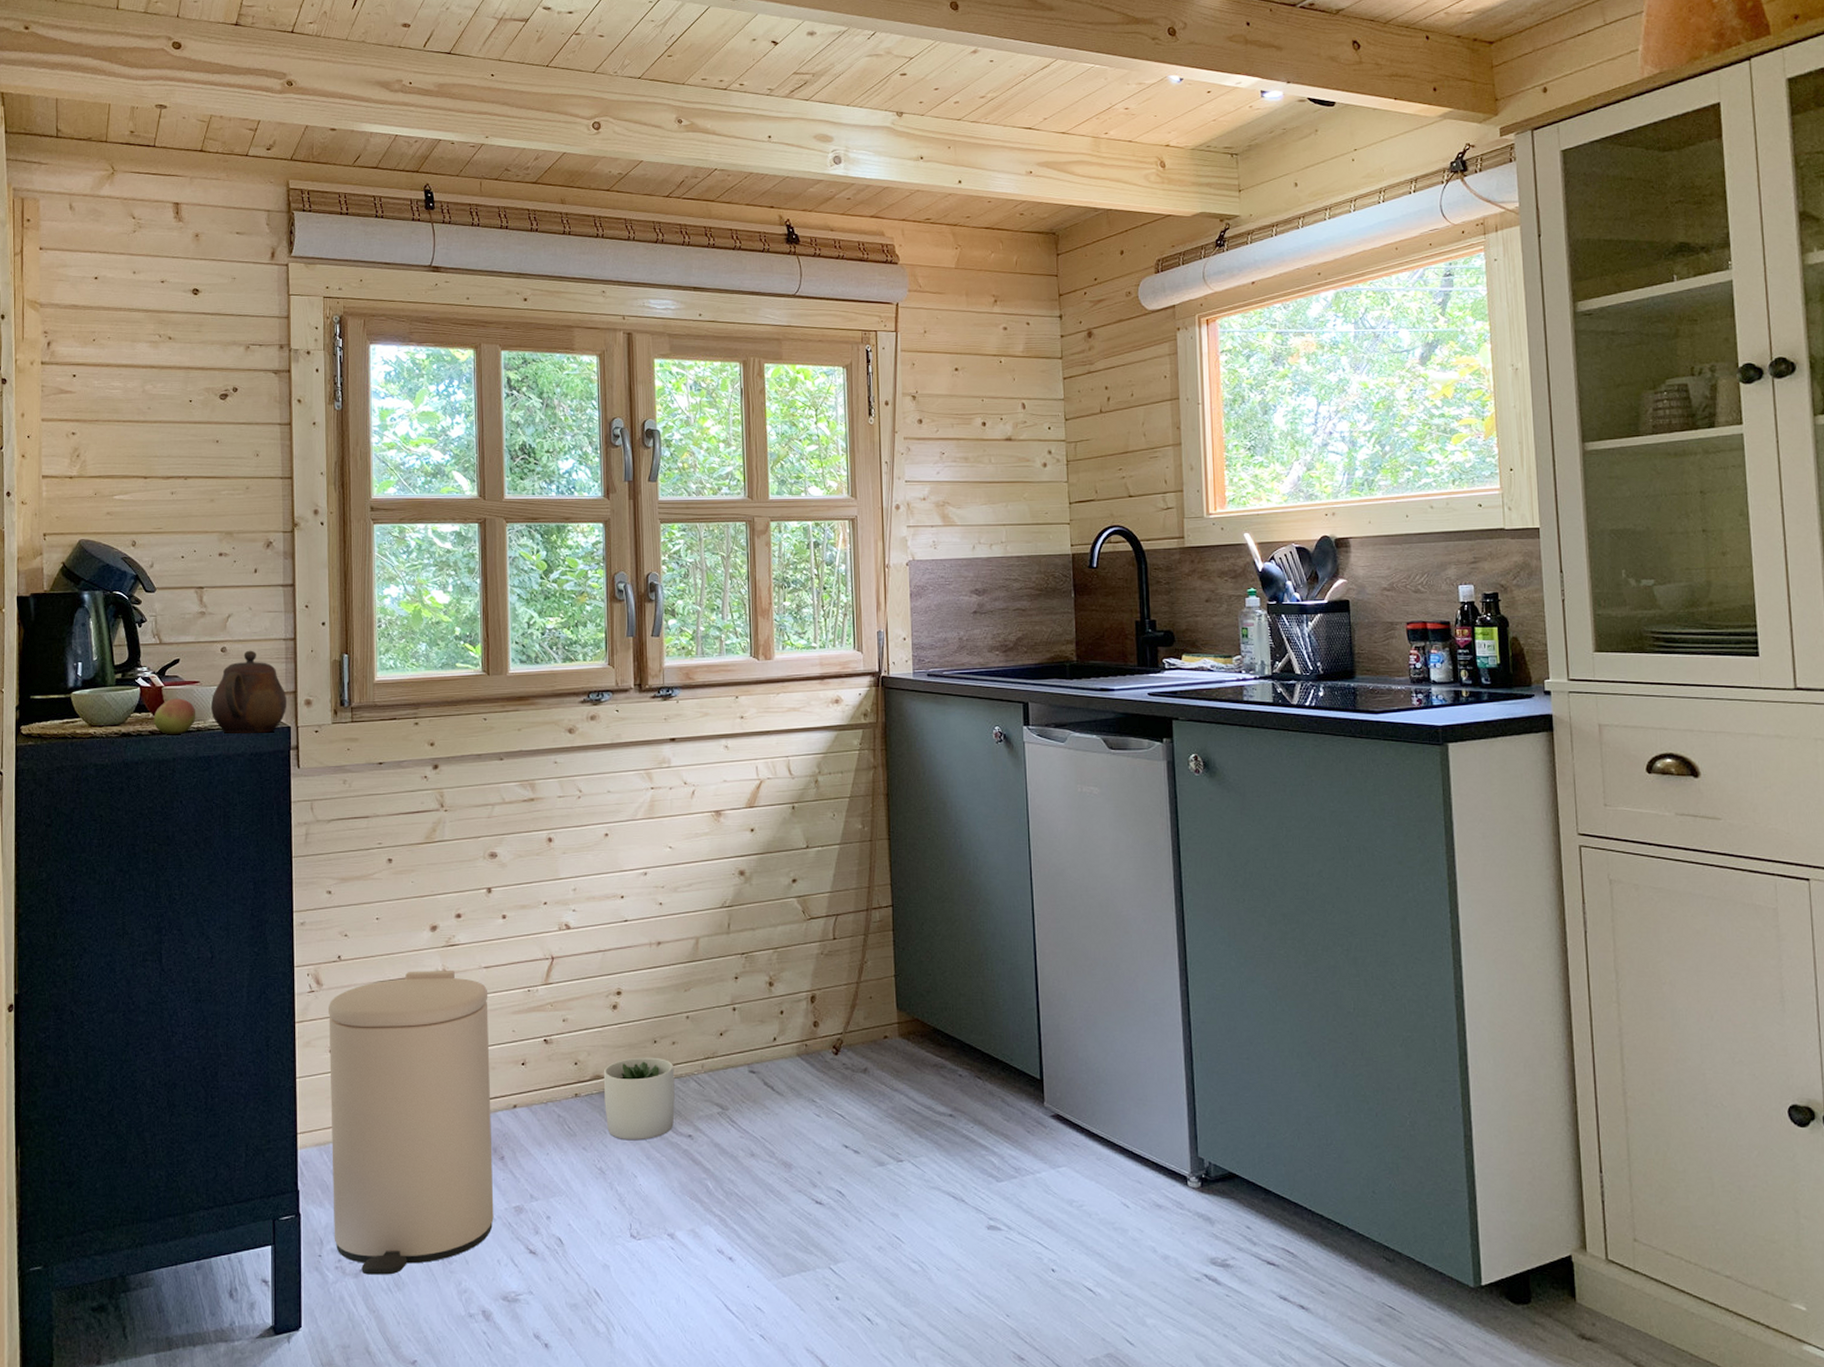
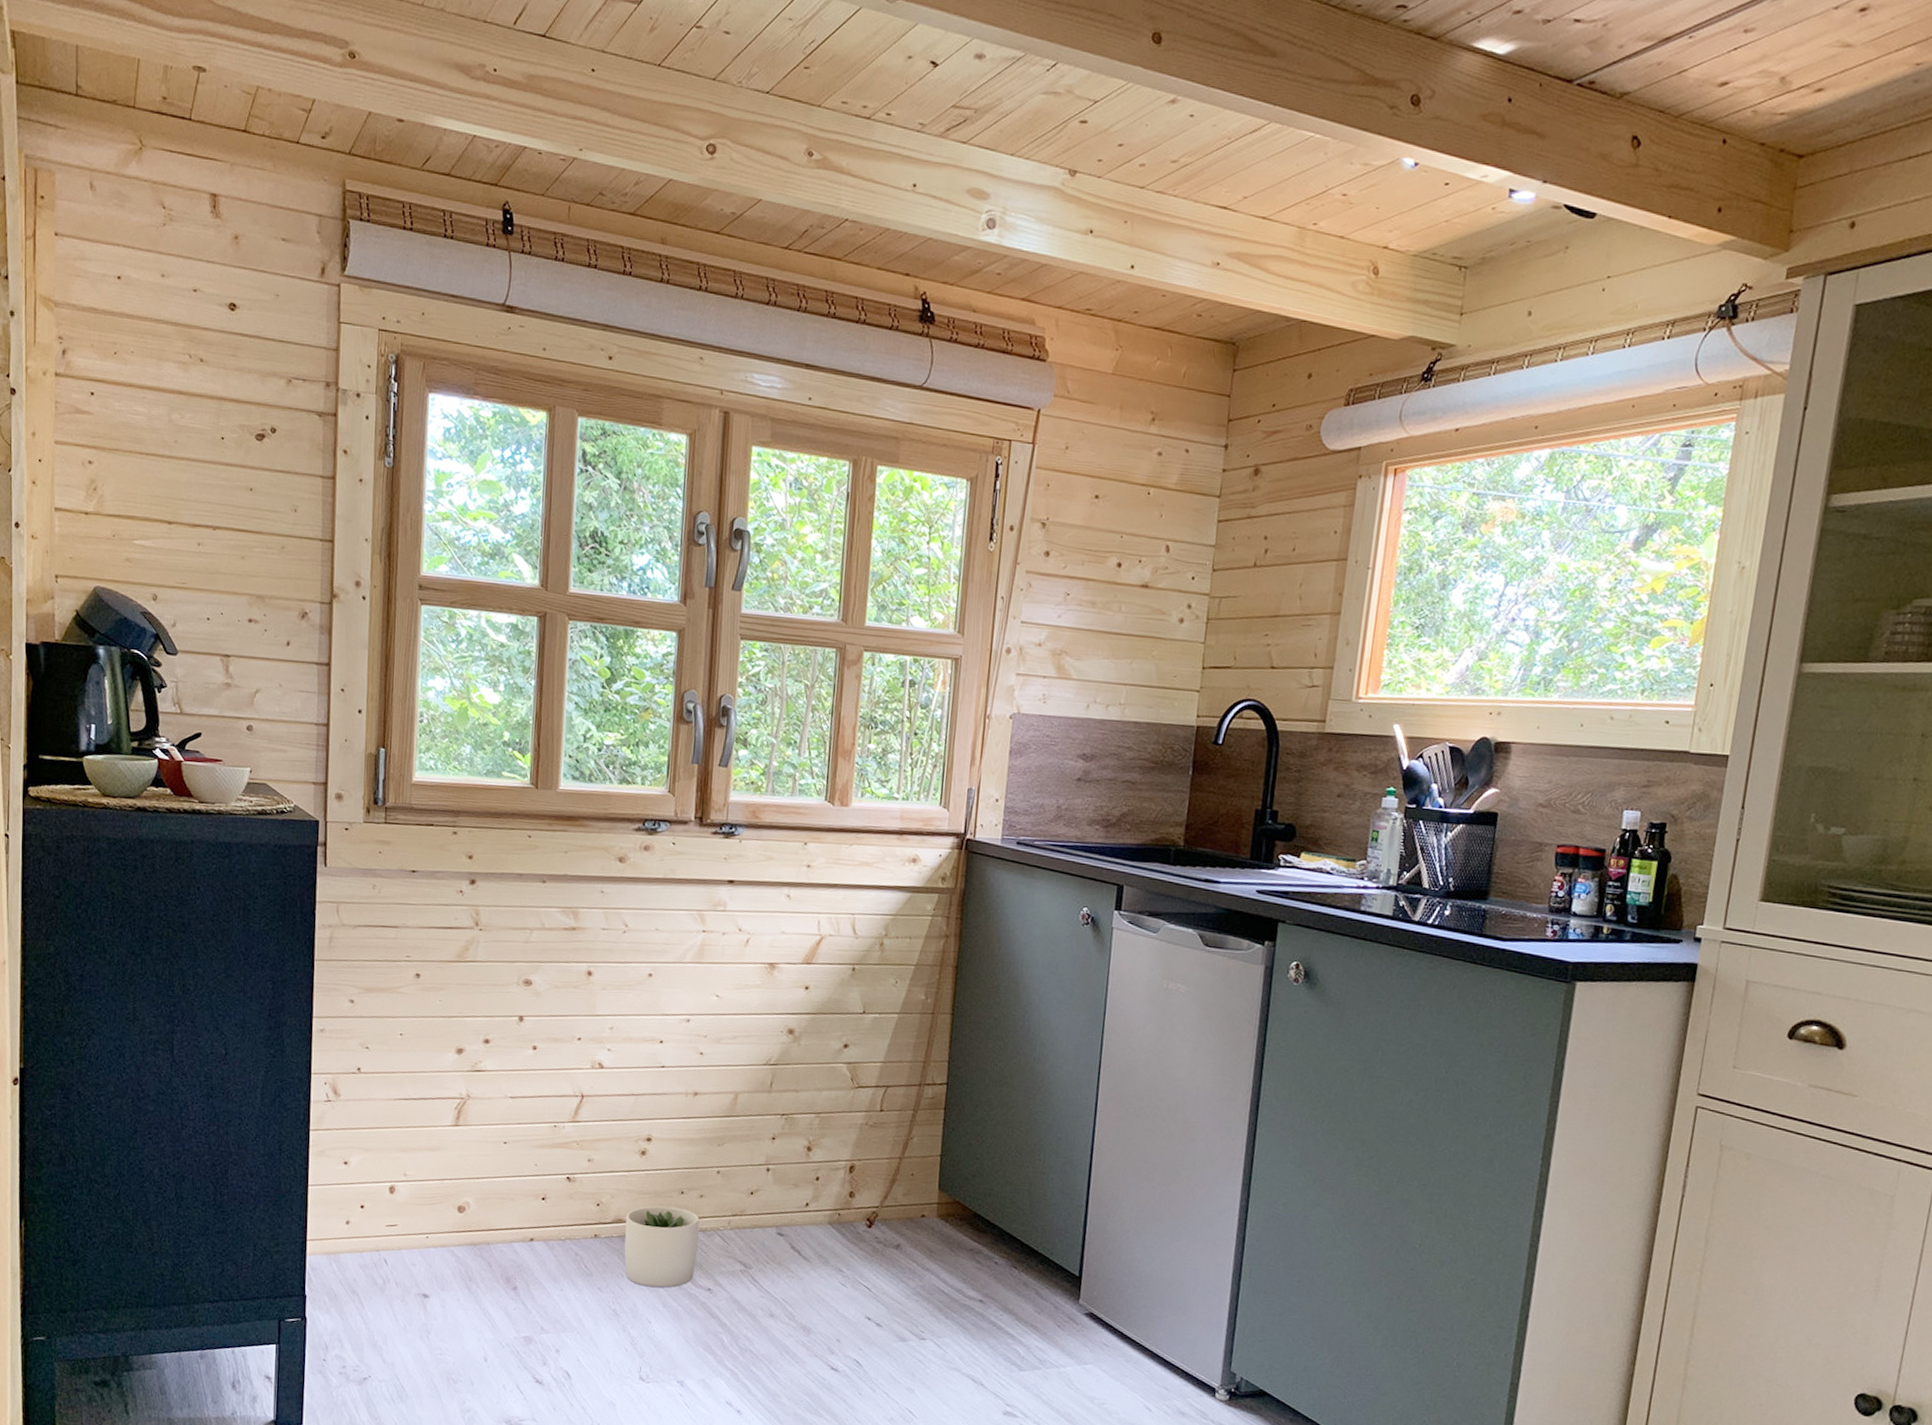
fruit: present [153,698,196,735] -> none [171,775,218,816]
teapot: present [211,650,288,735] -> none [234,731,317,825]
pedal bin: present [329,971,494,1275] -> none [339,1091,513,1387]

